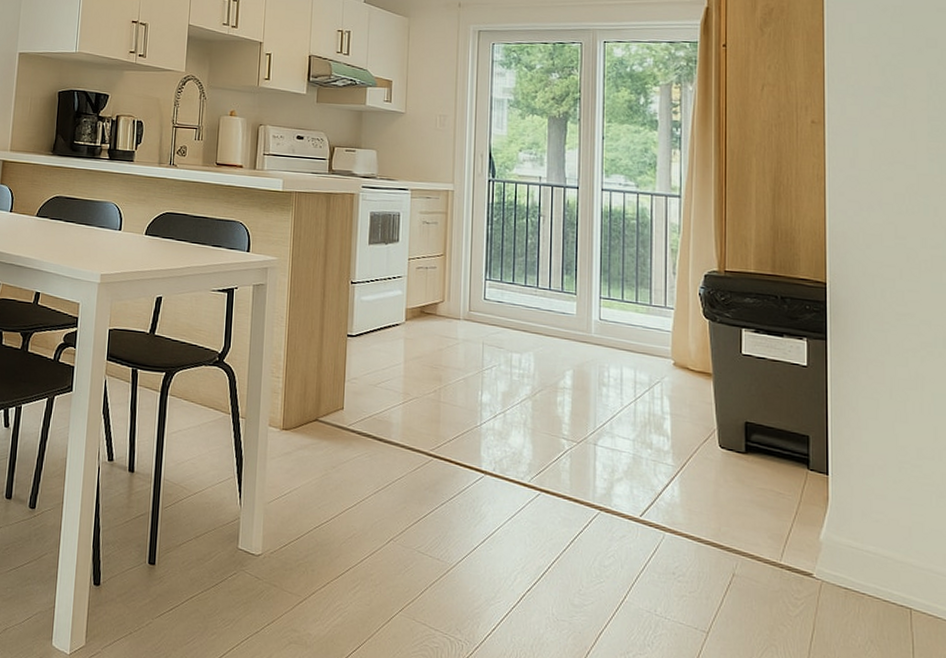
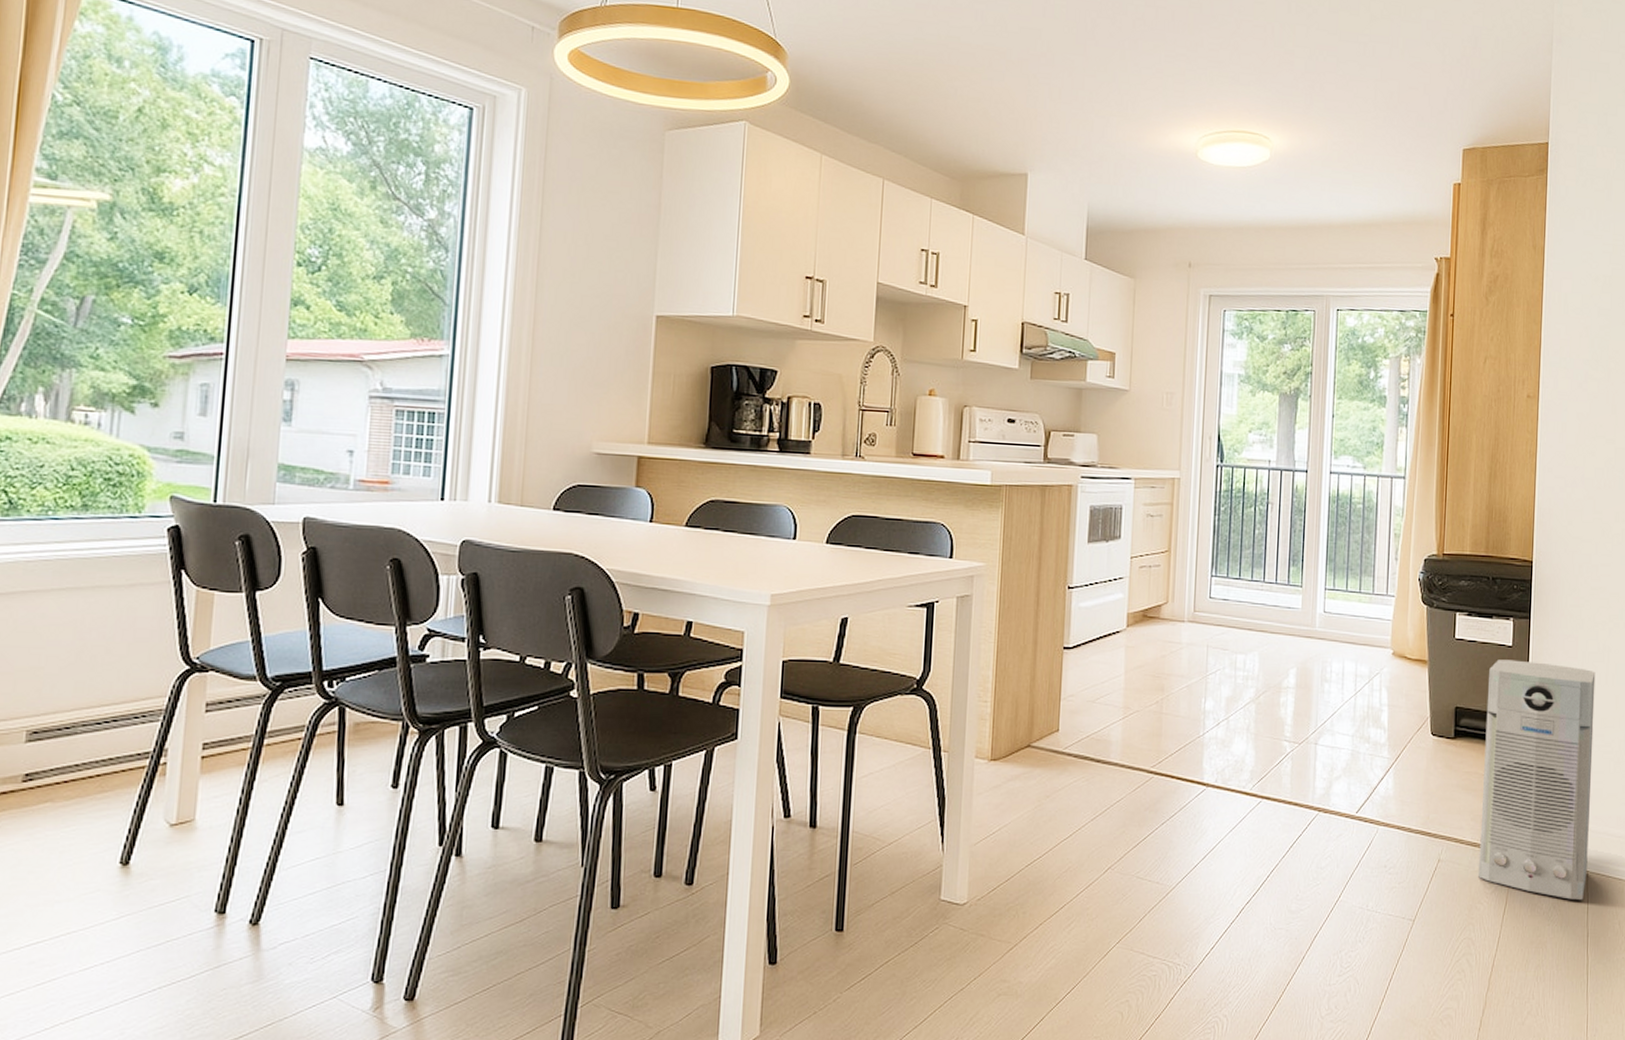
air purifier: none [780,378,910,640] -> present [1479,659,1596,901]

